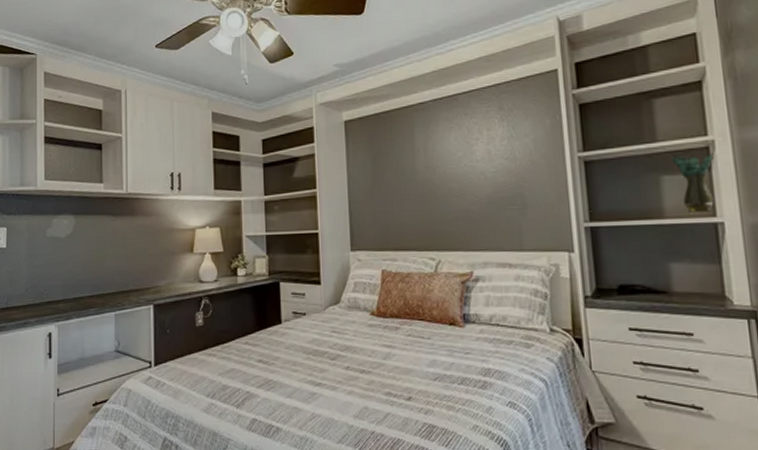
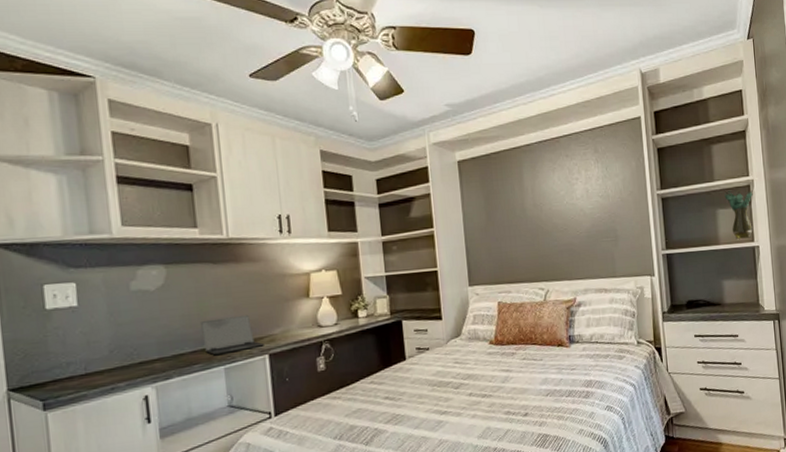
laptop: none [99,265,150,302] -> present [201,314,264,356]

